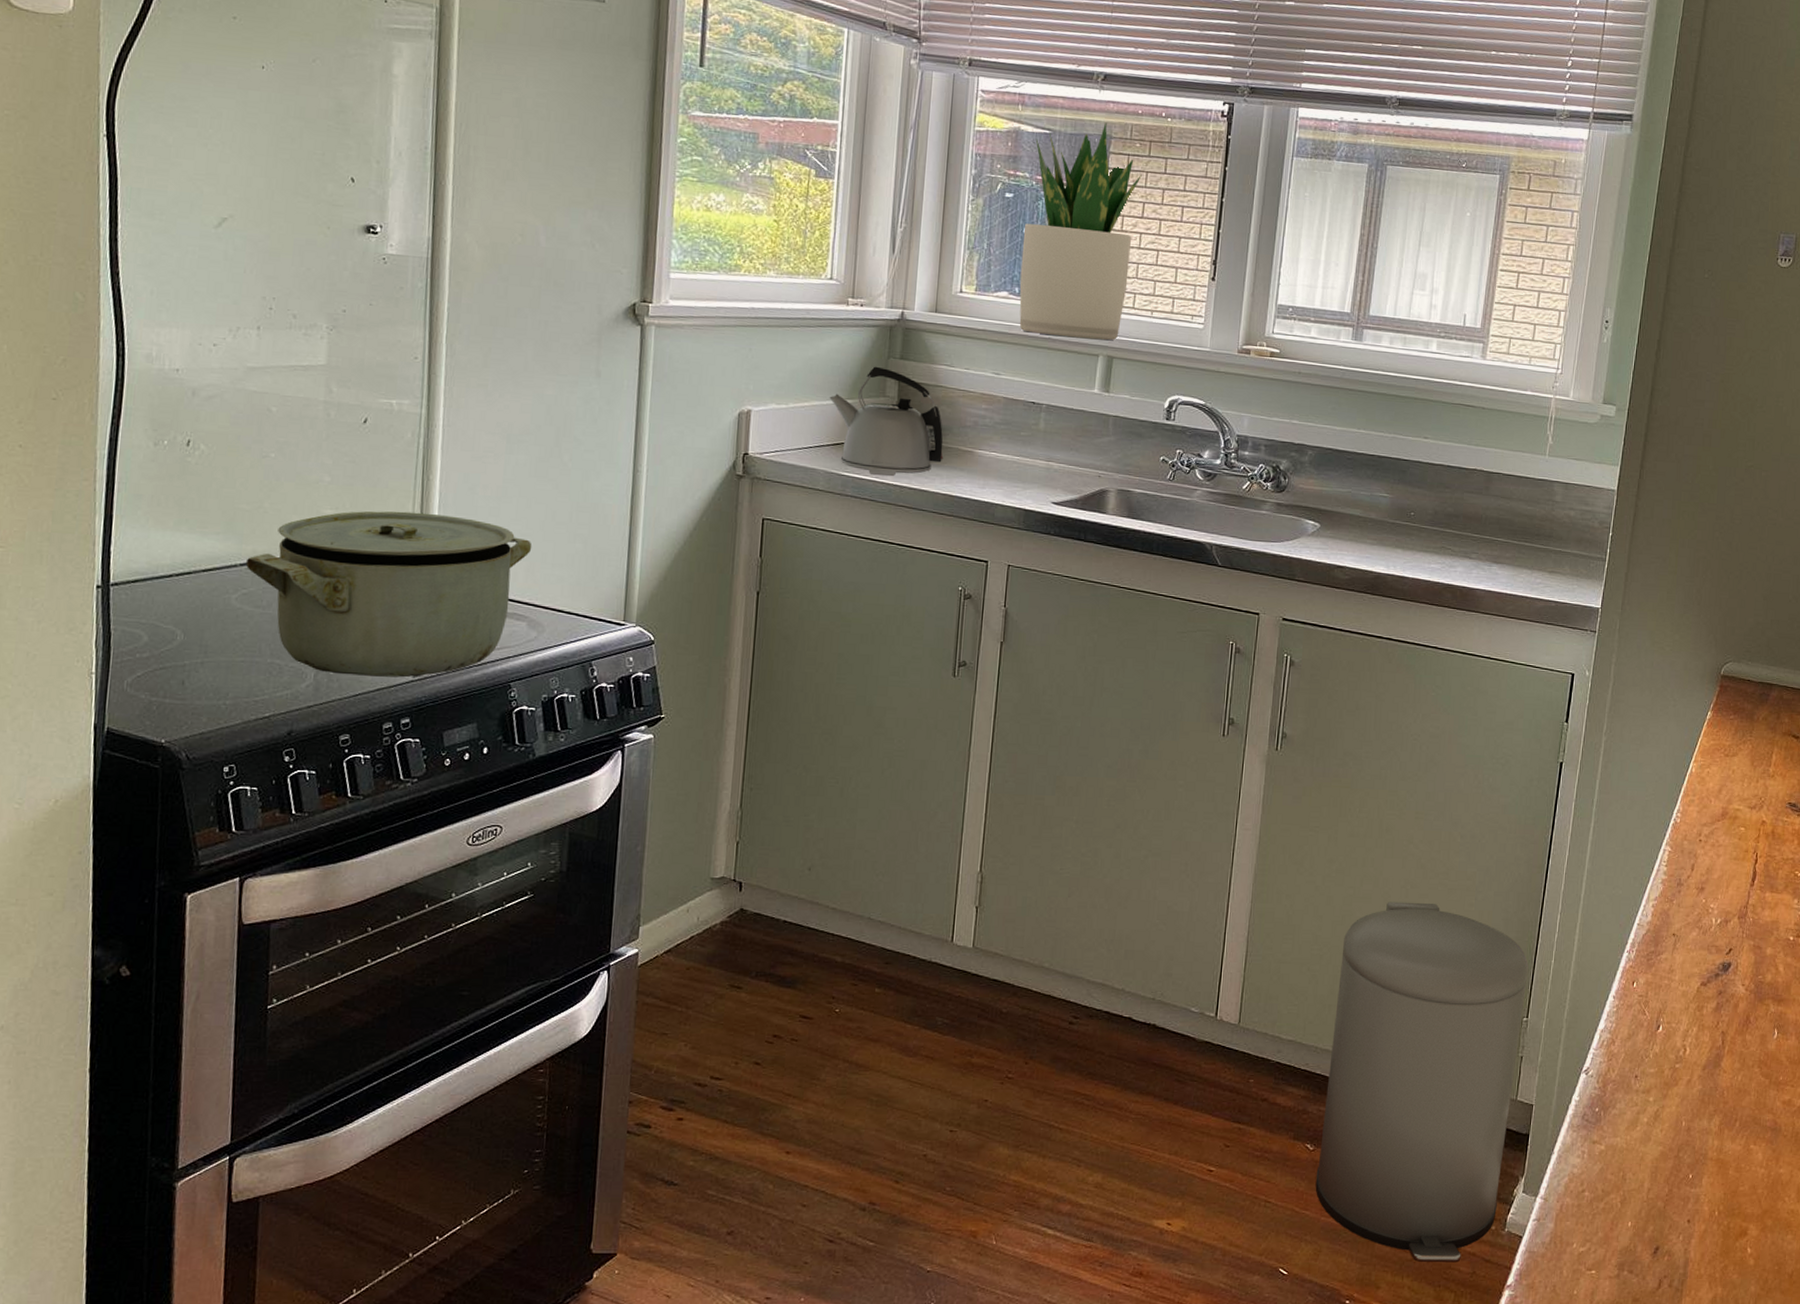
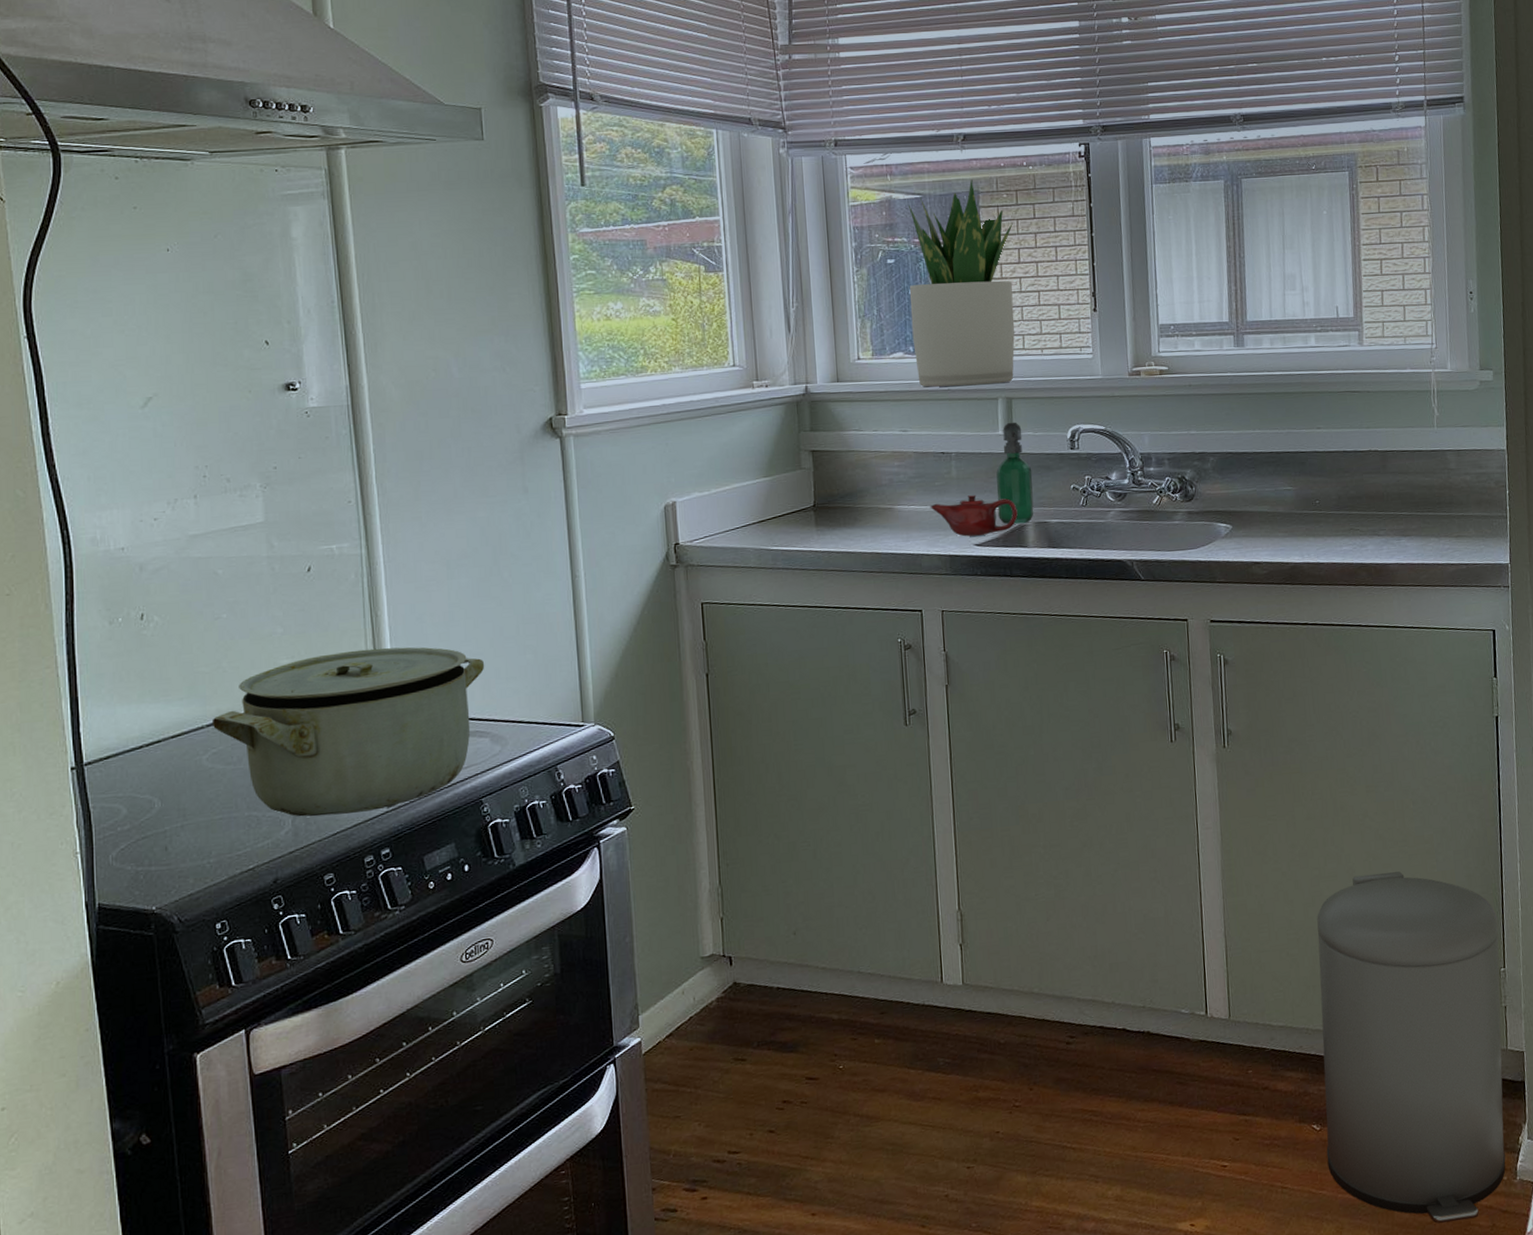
kettle: present [829,366,944,477] -> none [748,441,865,545]
teapot: none [1012,450,1102,495] -> present [930,494,1018,537]
soap dispenser: none [1081,381,1123,489] -> present [996,422,1034,524]

